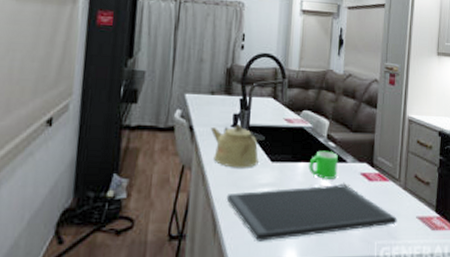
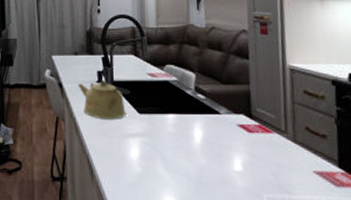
cutting board: present [226,185,397,241] -> none [99,136,289,187]
mug: present [309,150,339,179] -> none [178,102,211,130]

